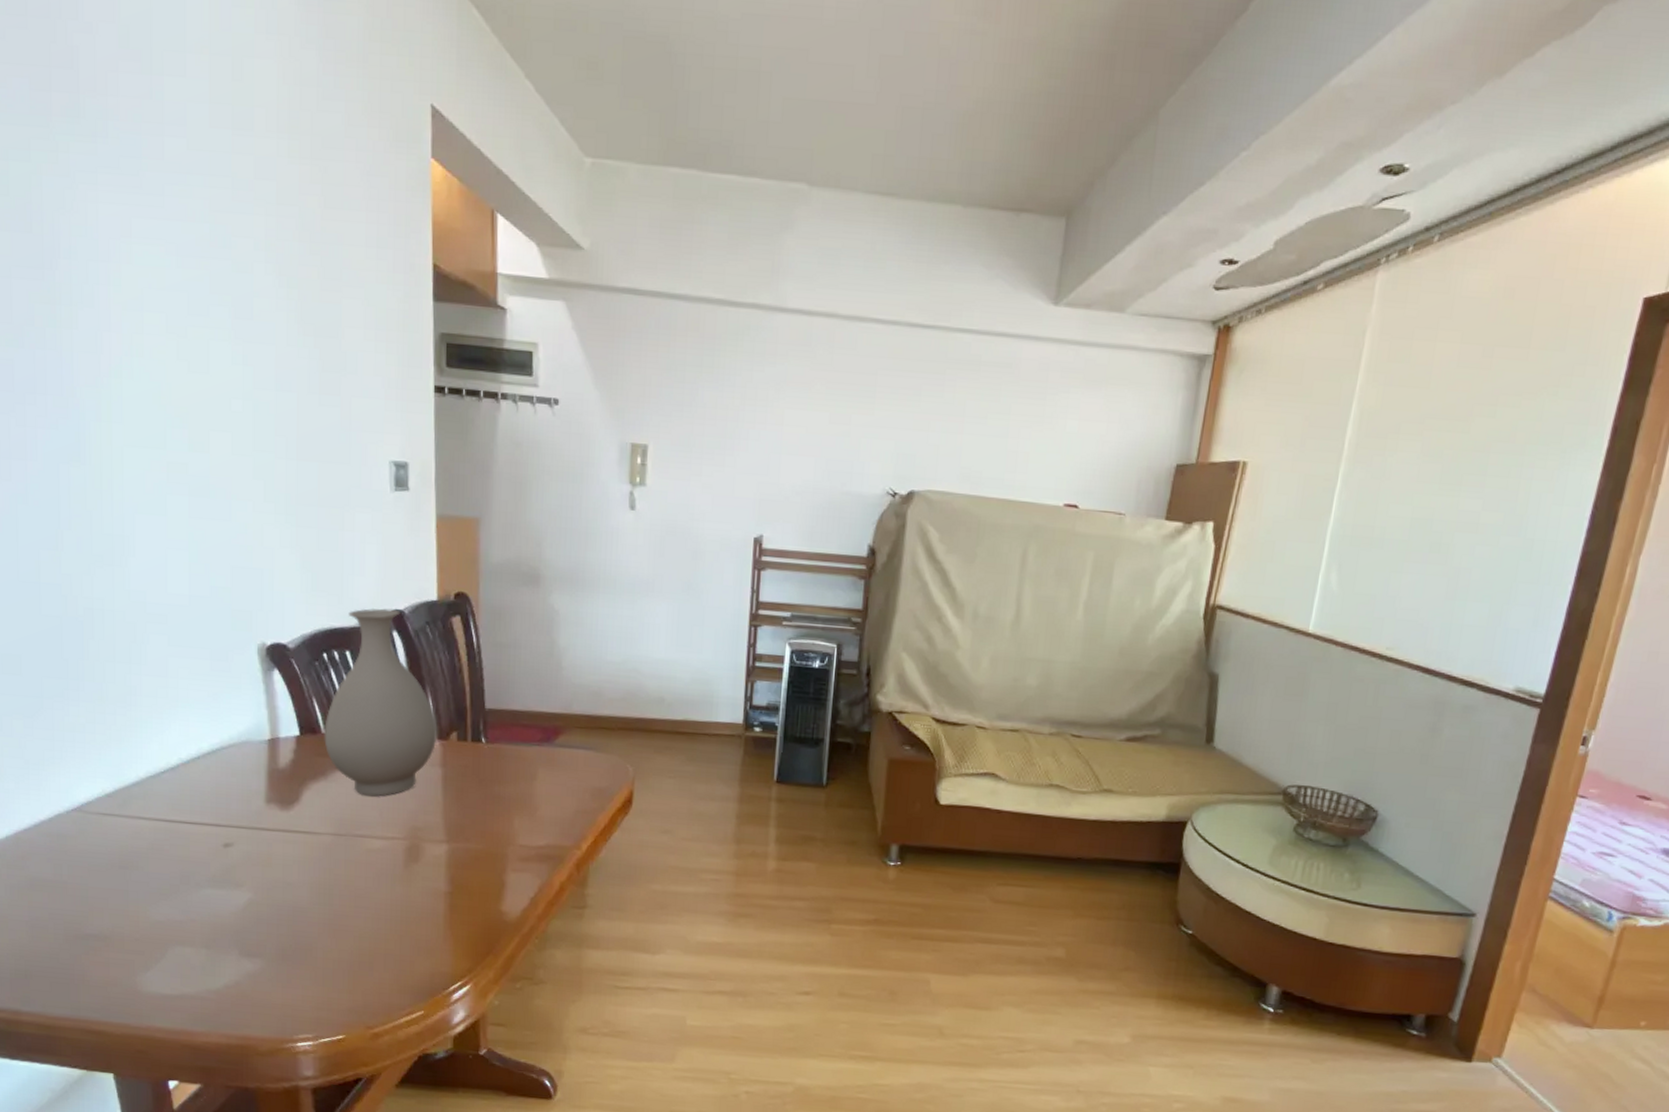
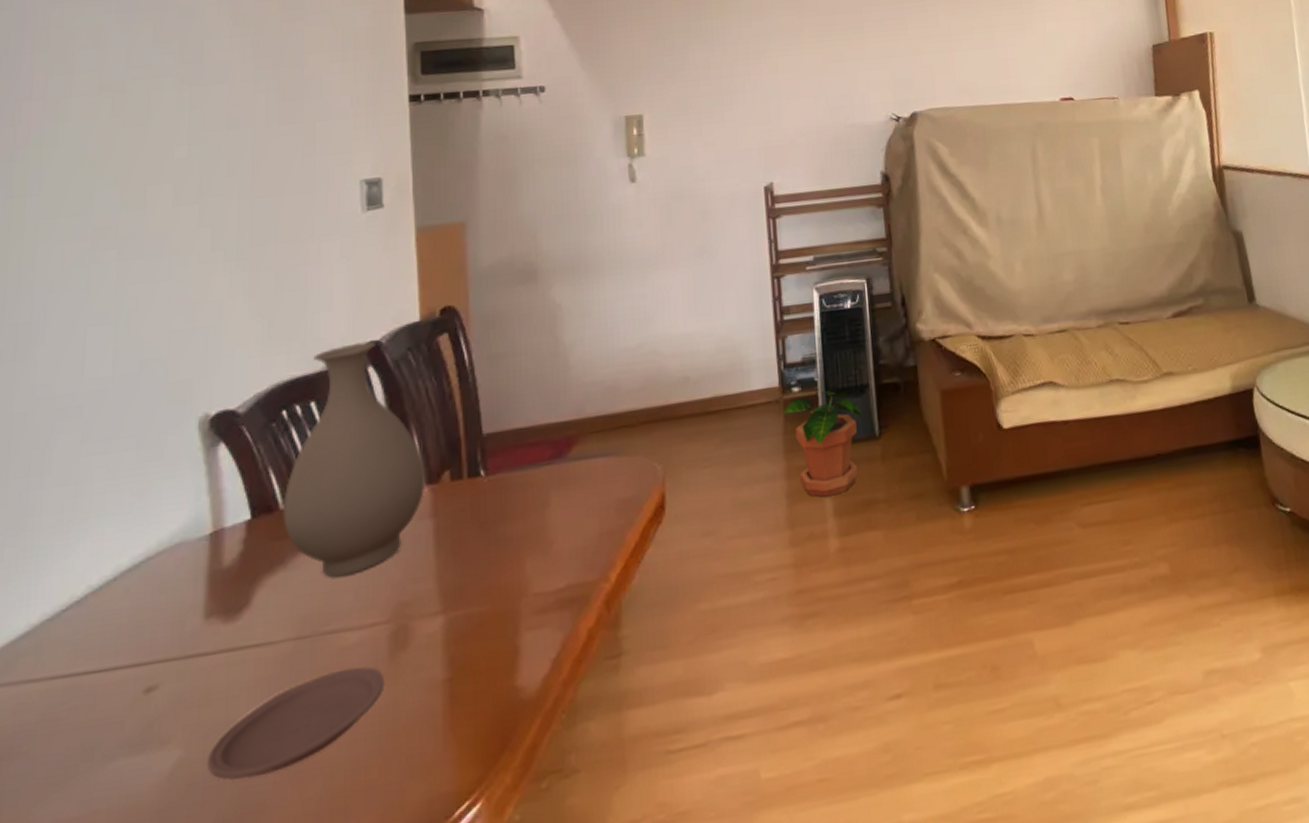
plate: none [271,865,401,926] -> present [208,667,385,780]
potted plant: none [742,737,814,826] -> present [782,389,863,497]

